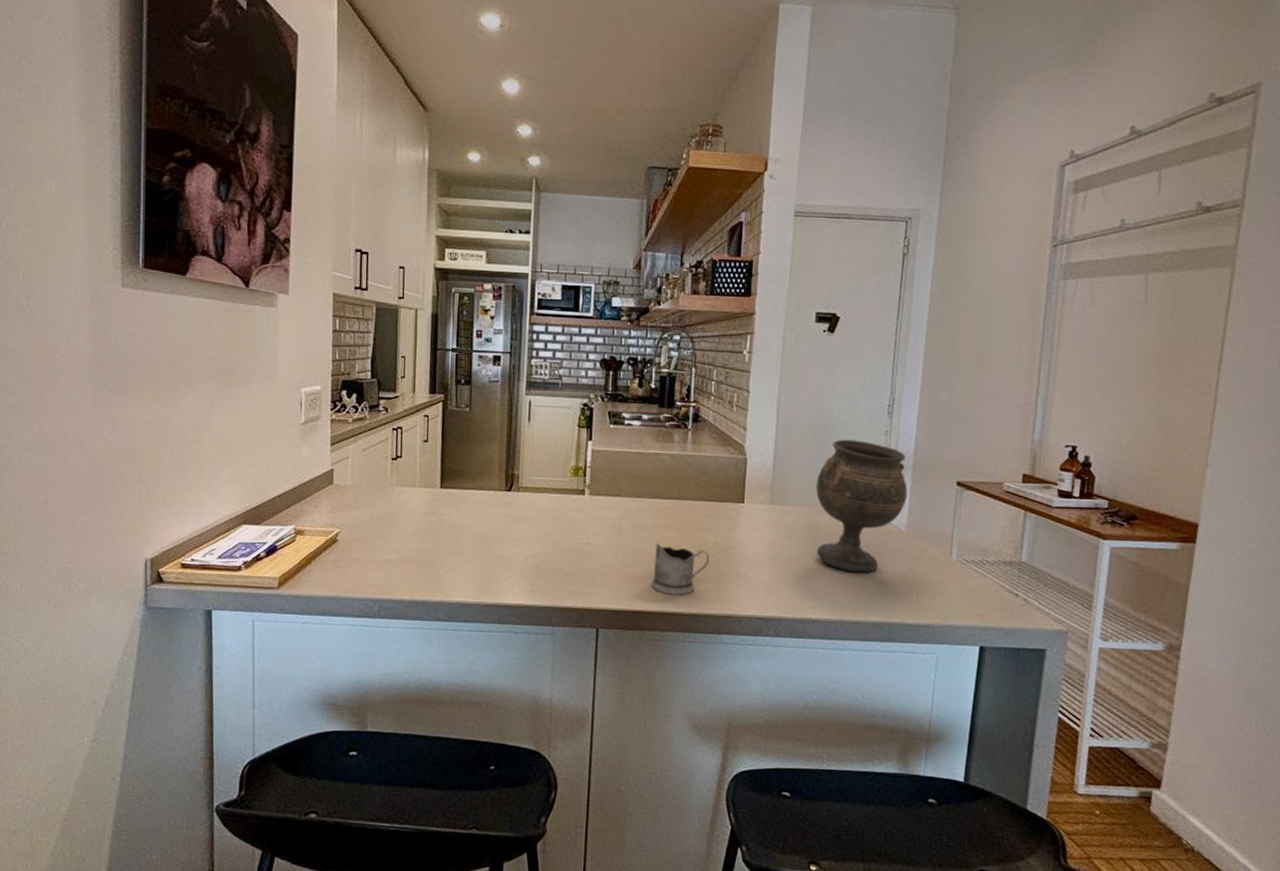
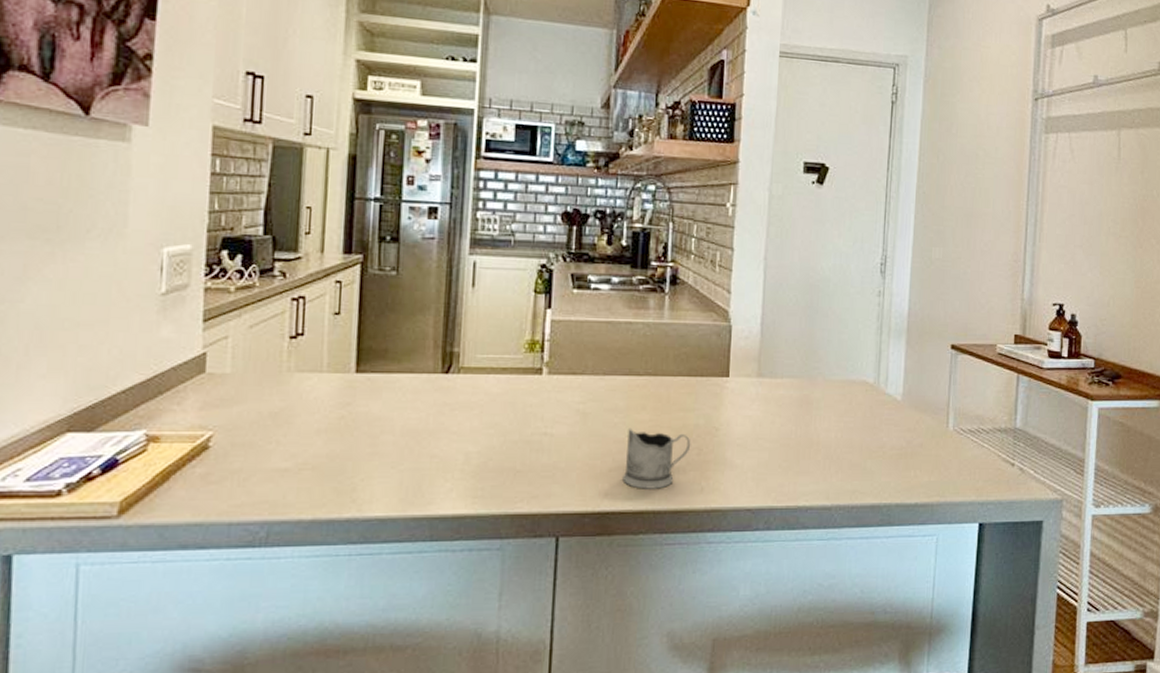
goblet: present [815,439,908,573] -> none [807,301,903,450]

